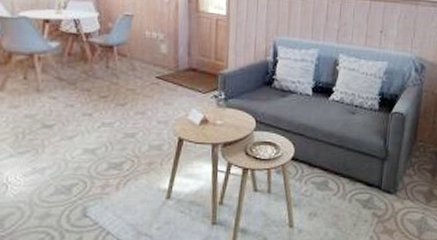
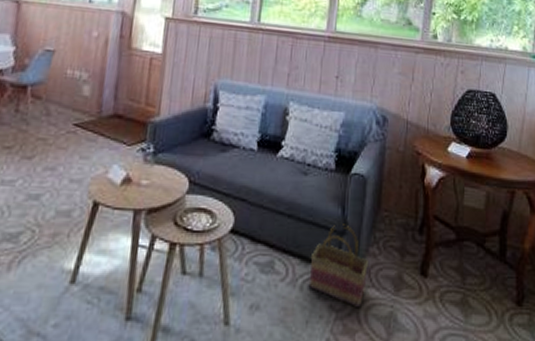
basket: none [356,152,405,215] -> present [308,224,368,309]

